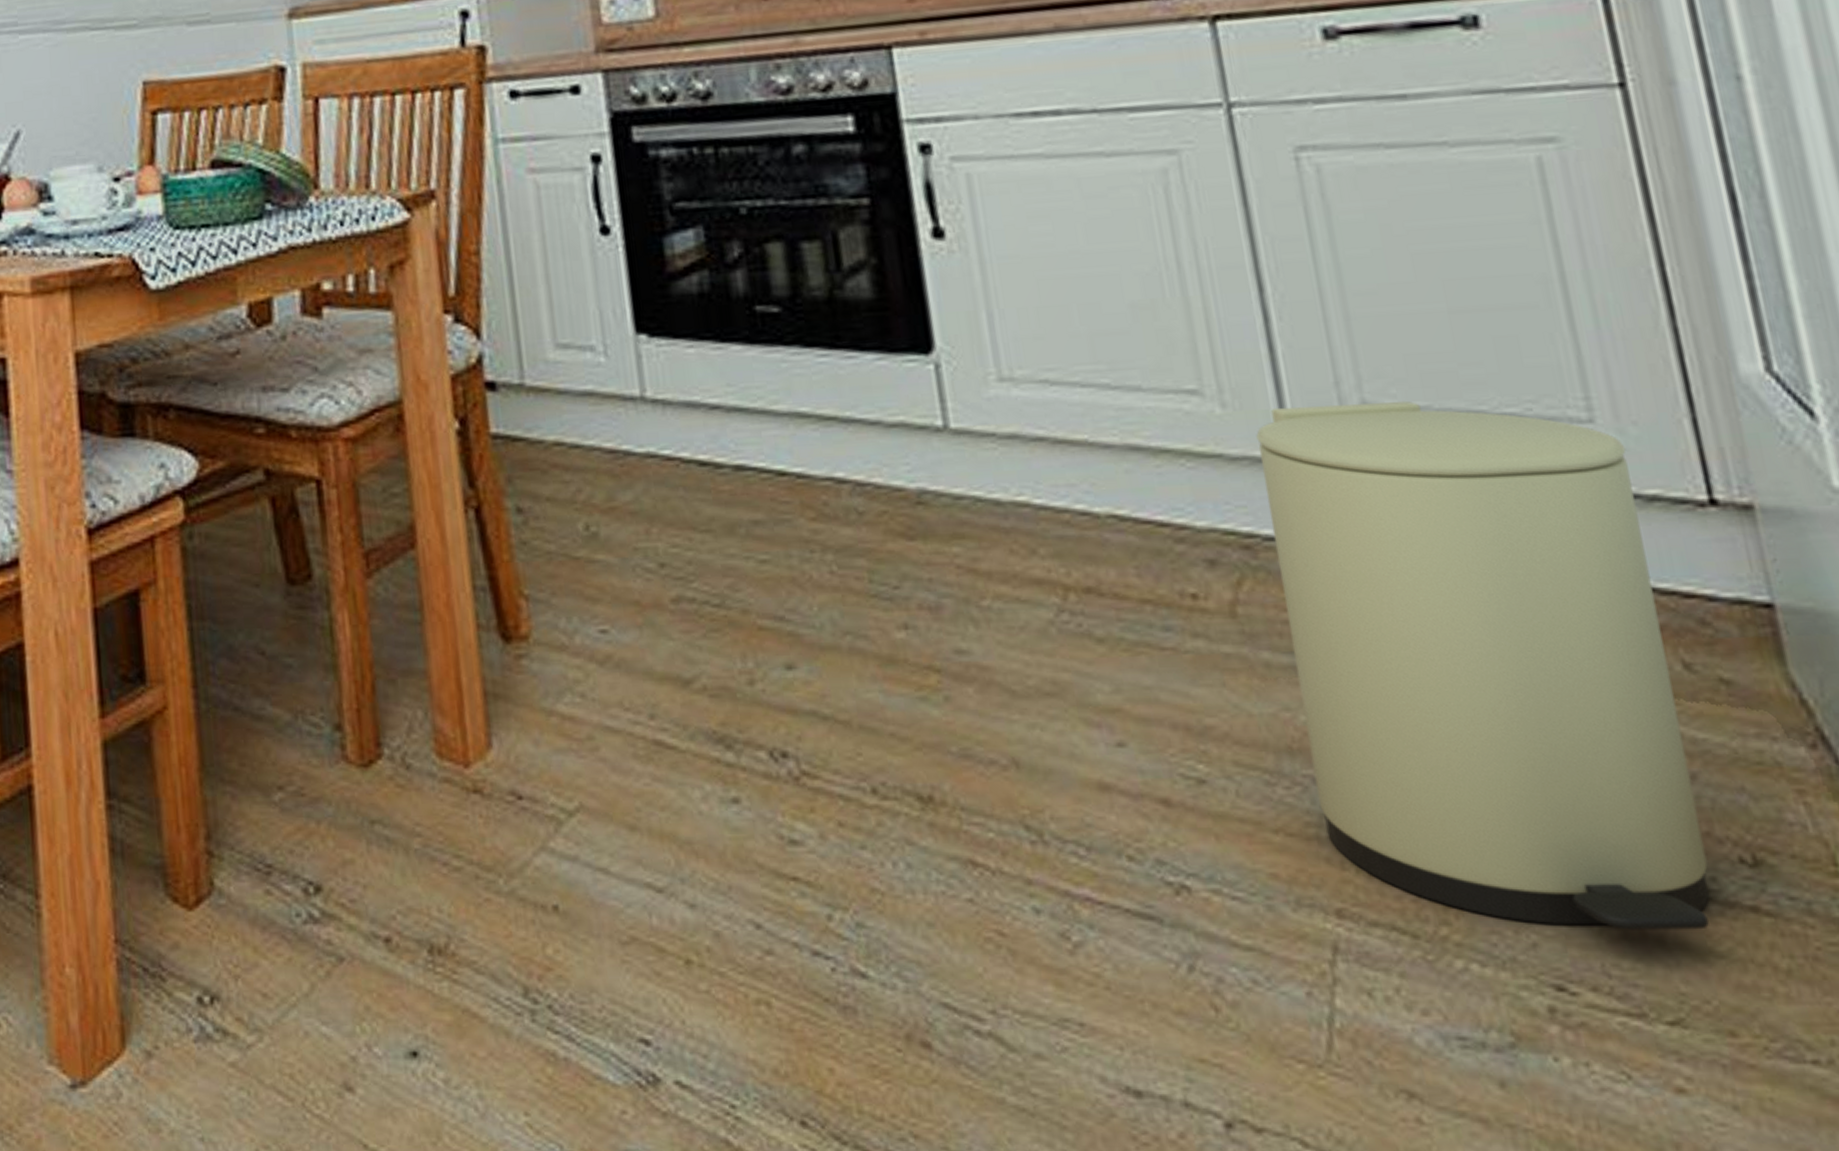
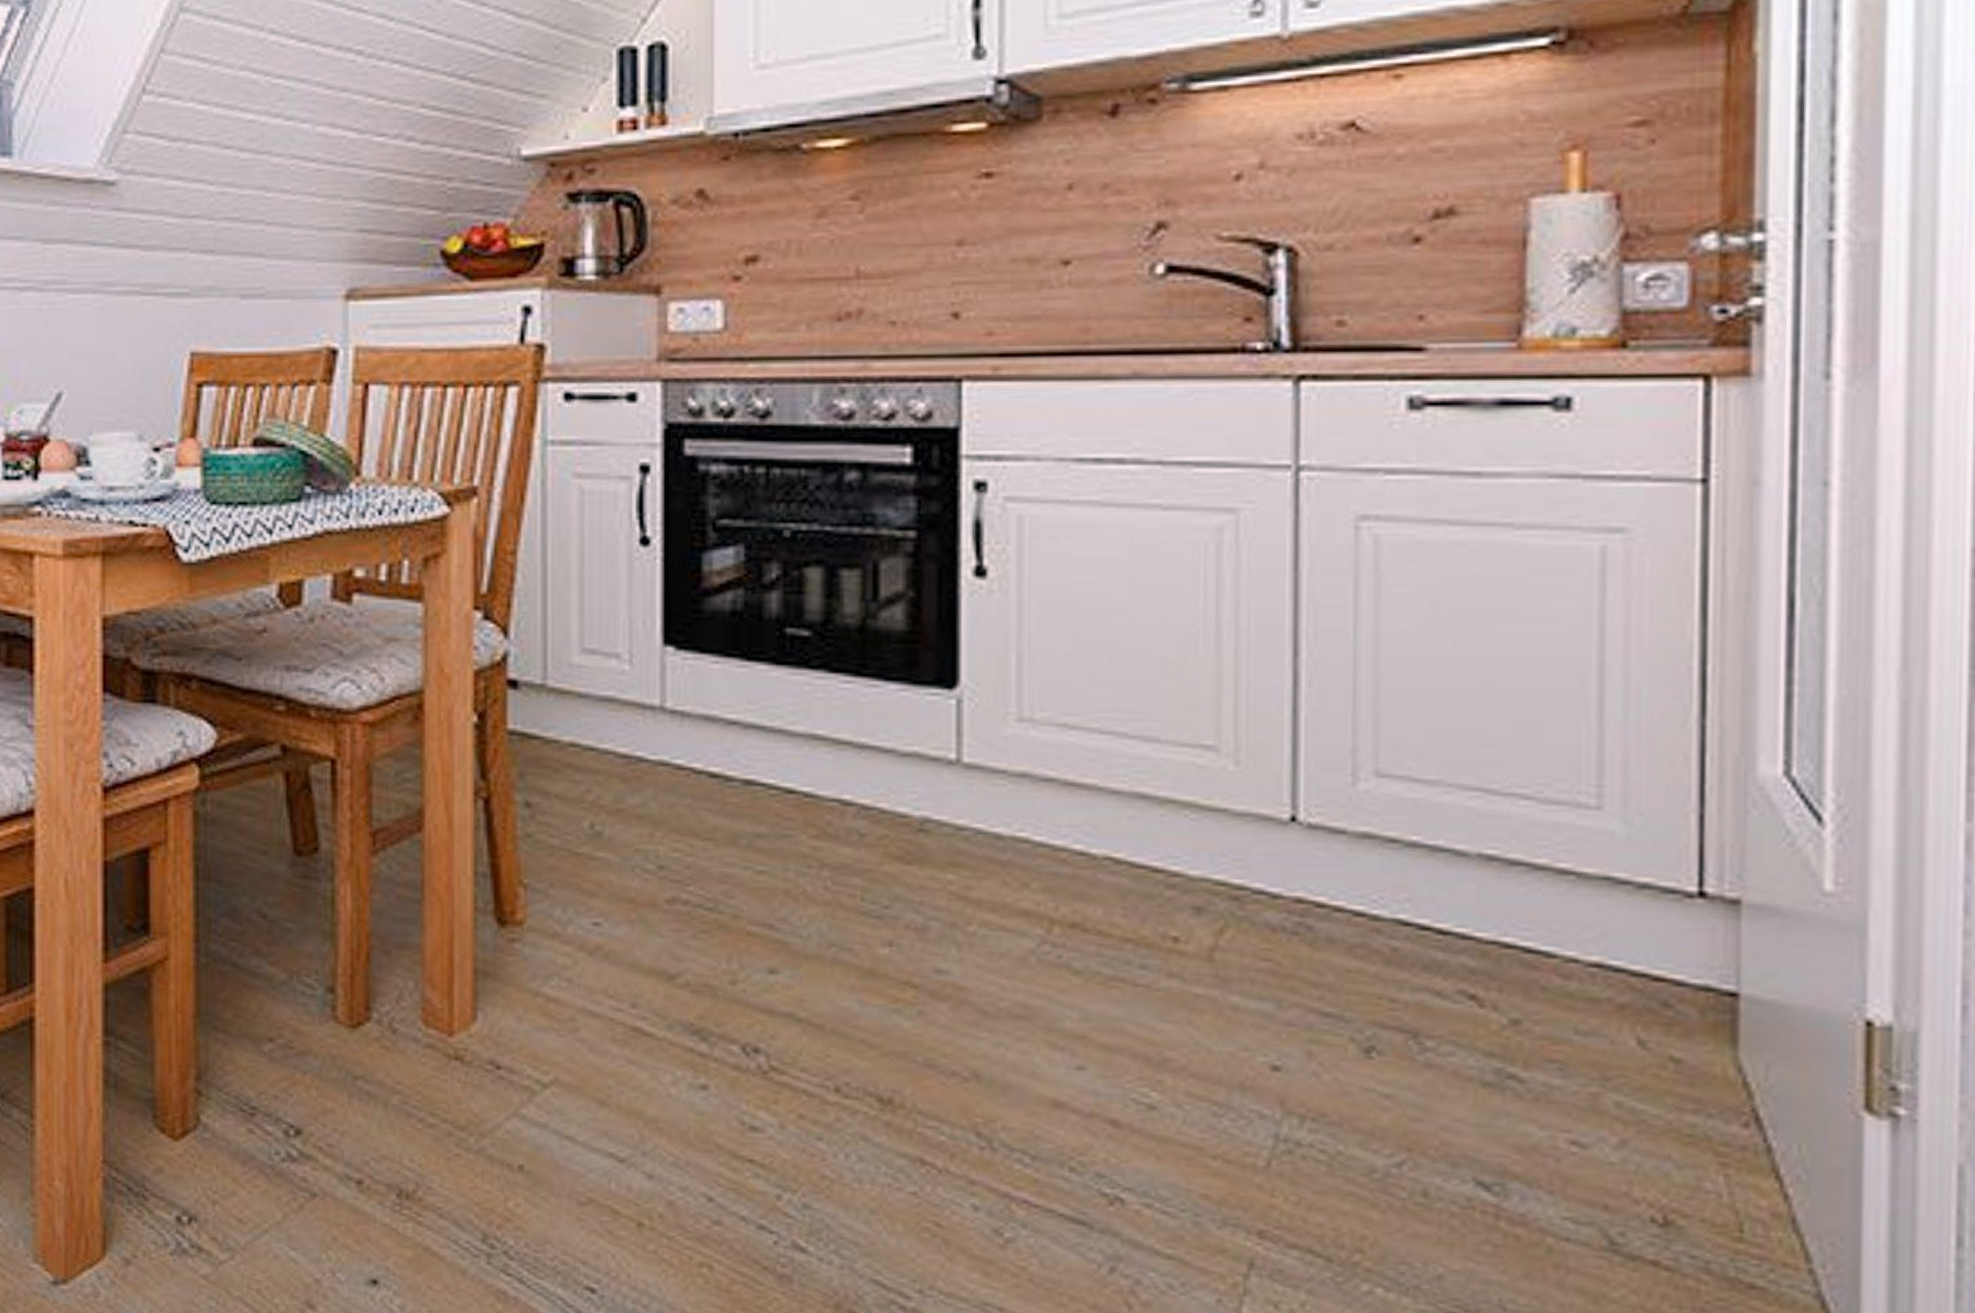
pedal bin: present [1256,400,1710,930] -> none [1260,769,1628,1277]

